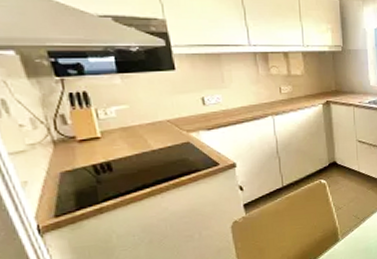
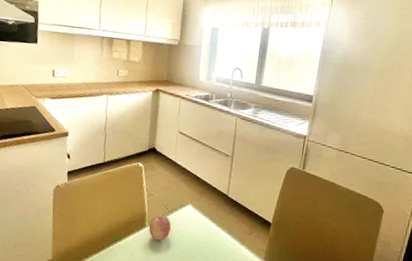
fruit: none [342,224,365,251] -> present [148,213,171,241]

